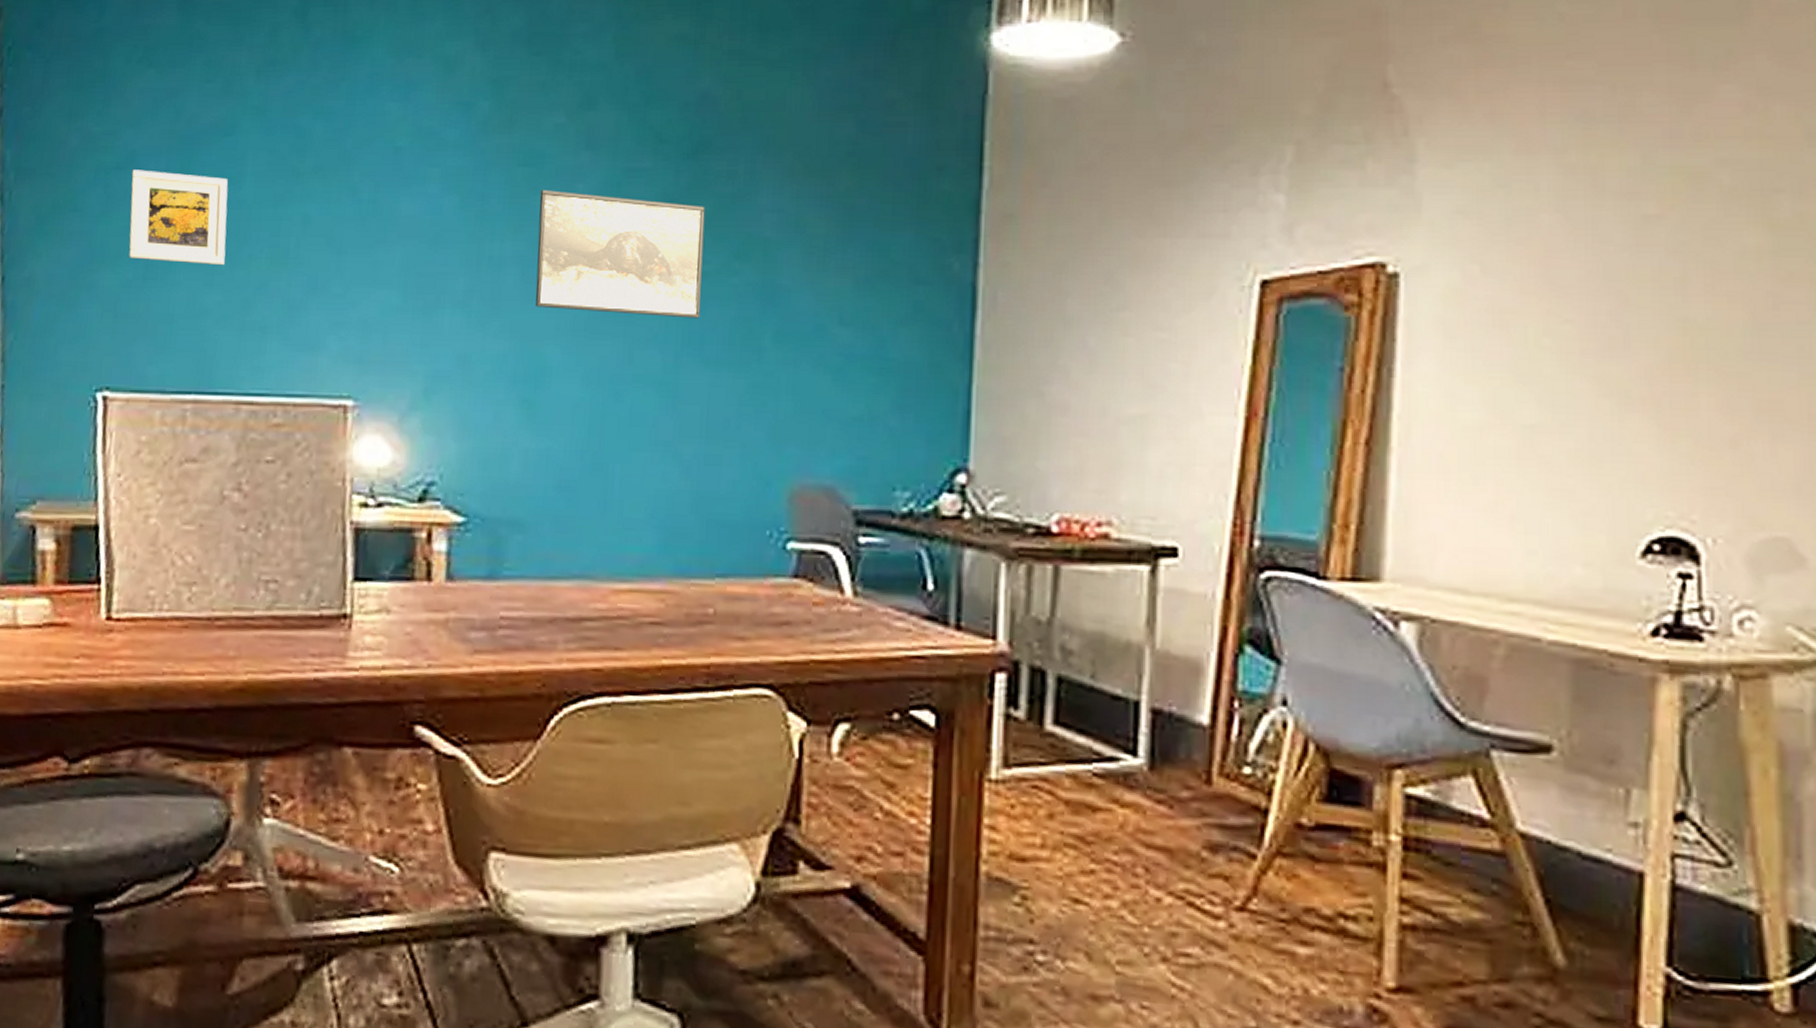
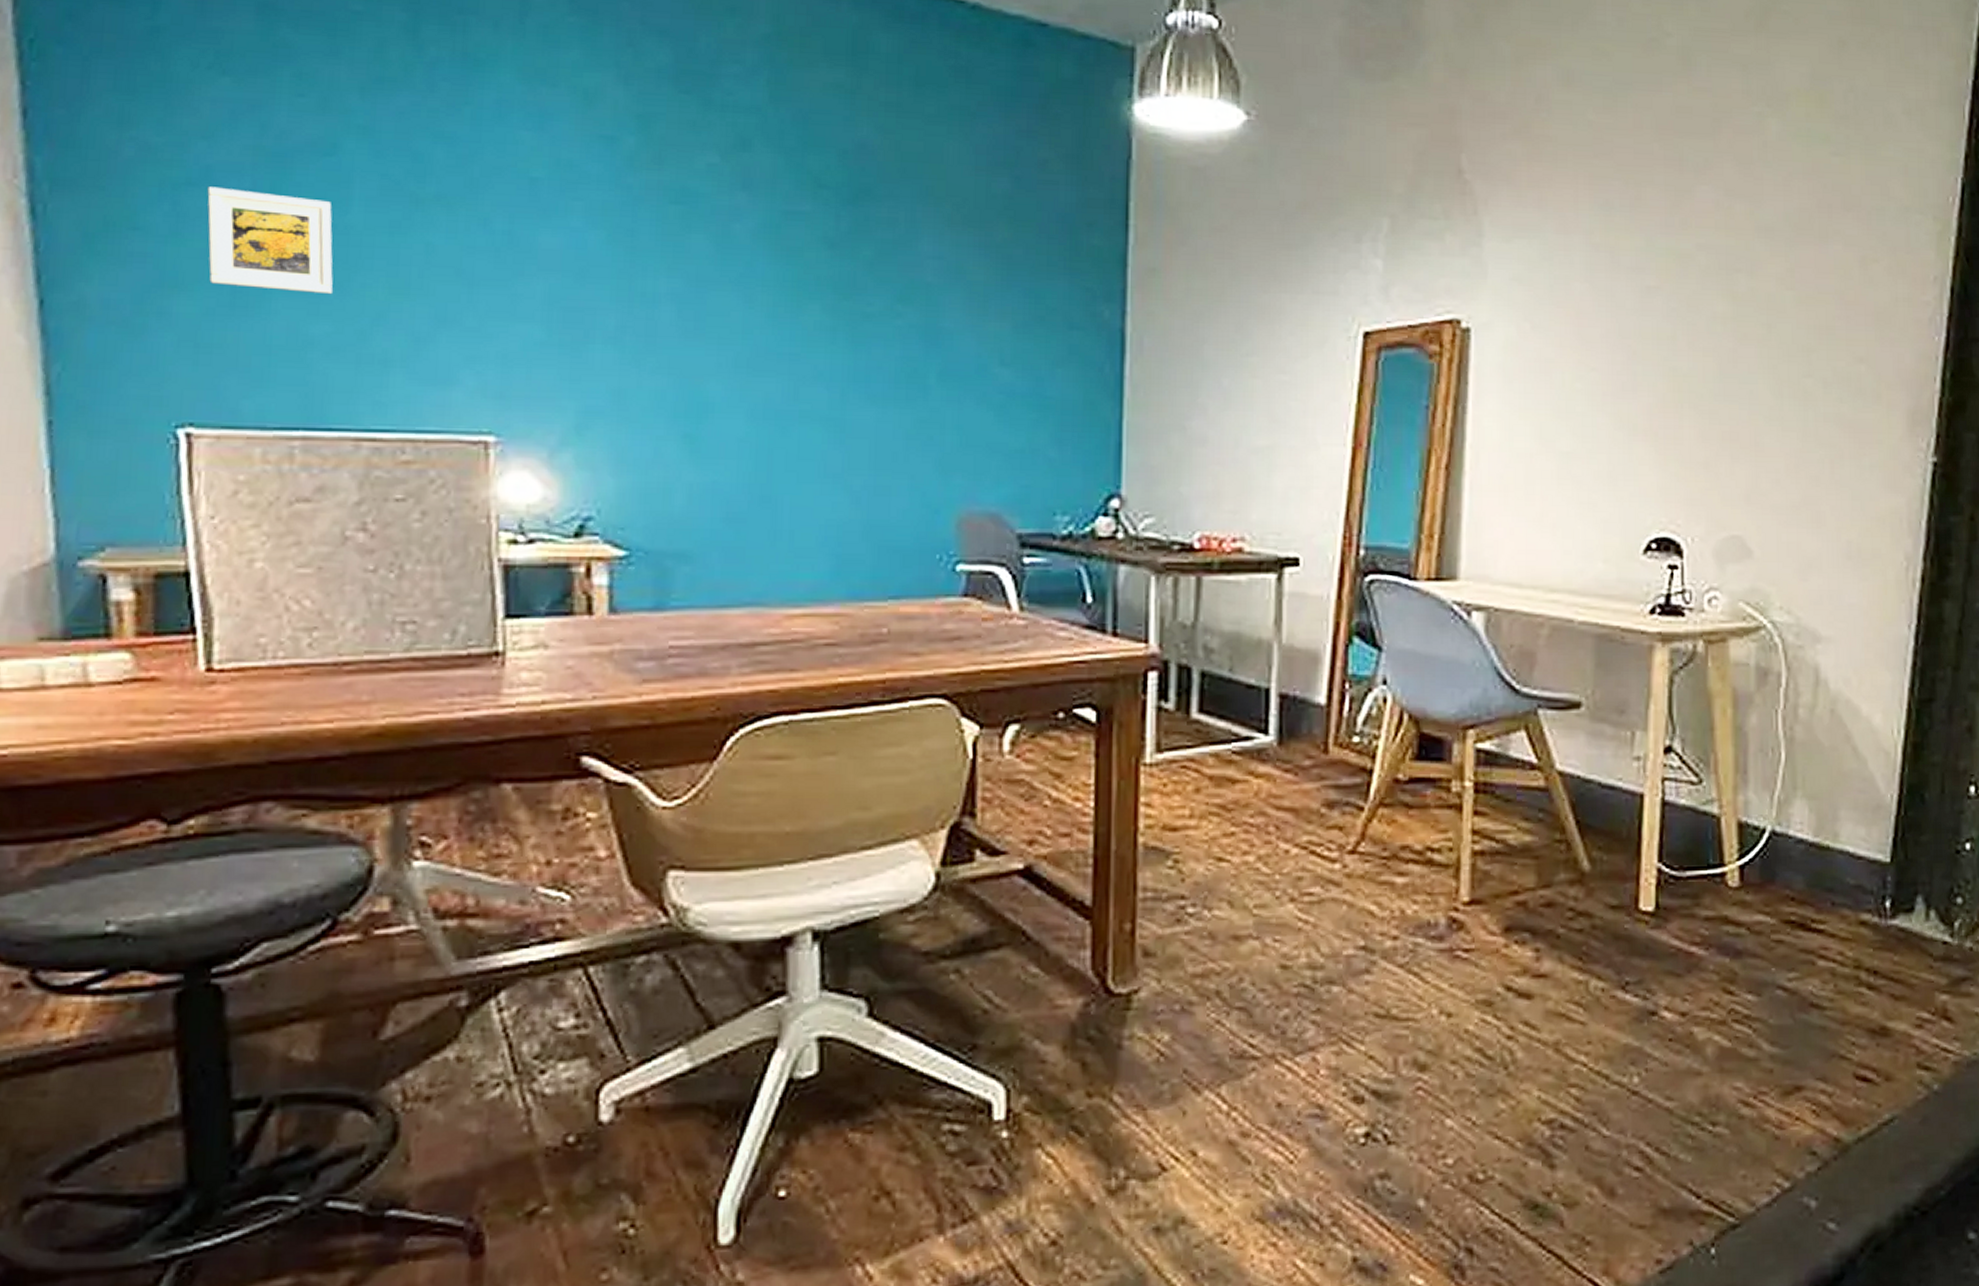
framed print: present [535,190,705,319] -> none [693,229,867,358]

